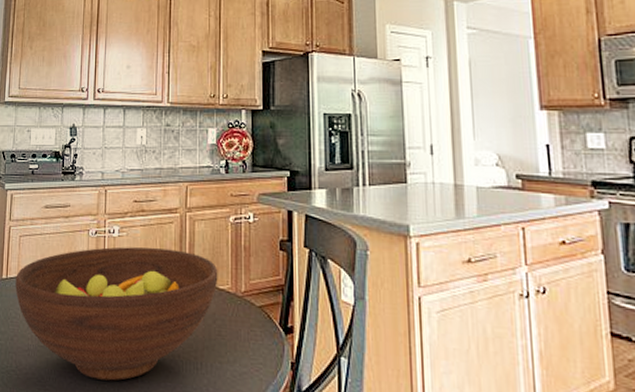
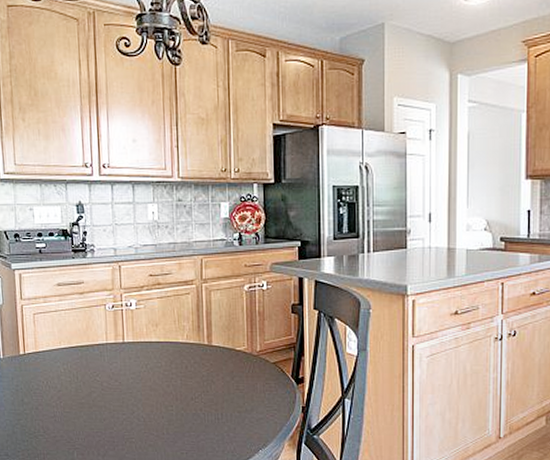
fruit bowl: present [15,247,218,381] -> none [34,318,235,436]

